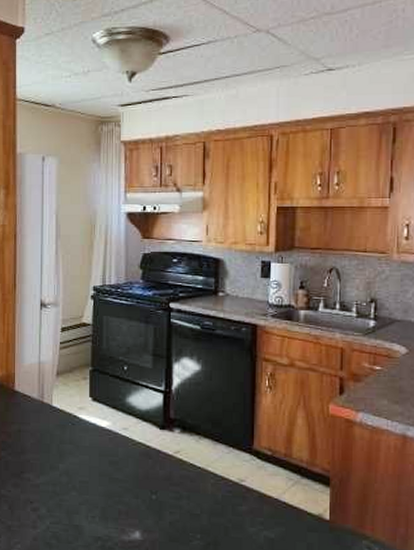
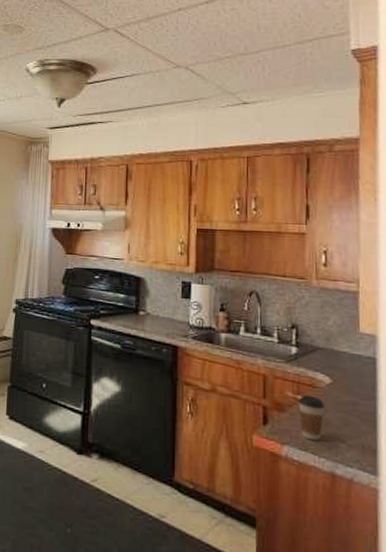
coffee cup: none [373,365,399,407] -> present [297,394,325,441]

